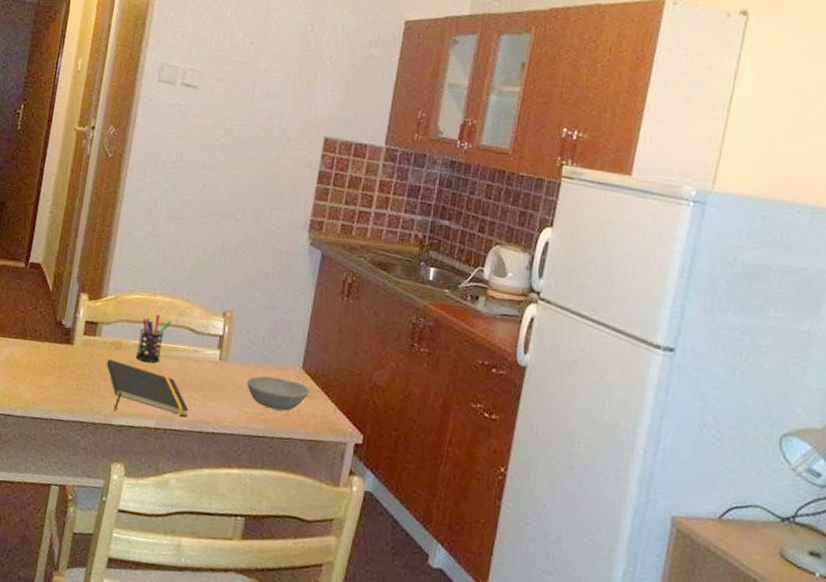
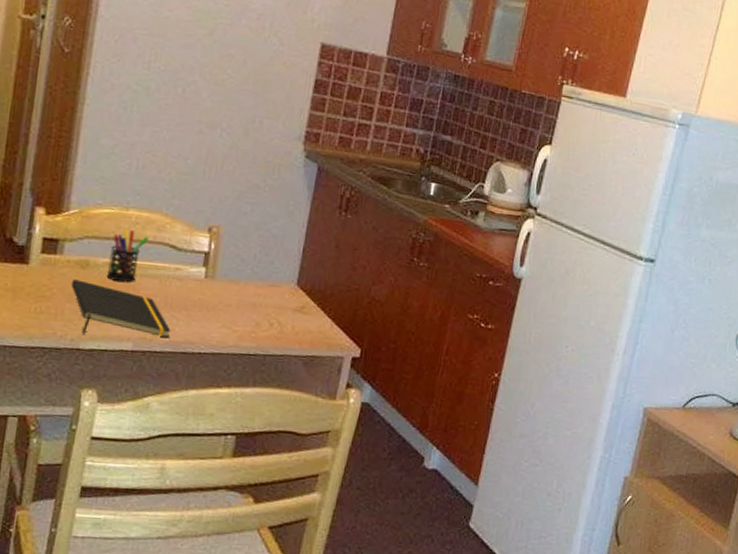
bowl: present [247,376,309,411] -> none [236,293,305,328]

